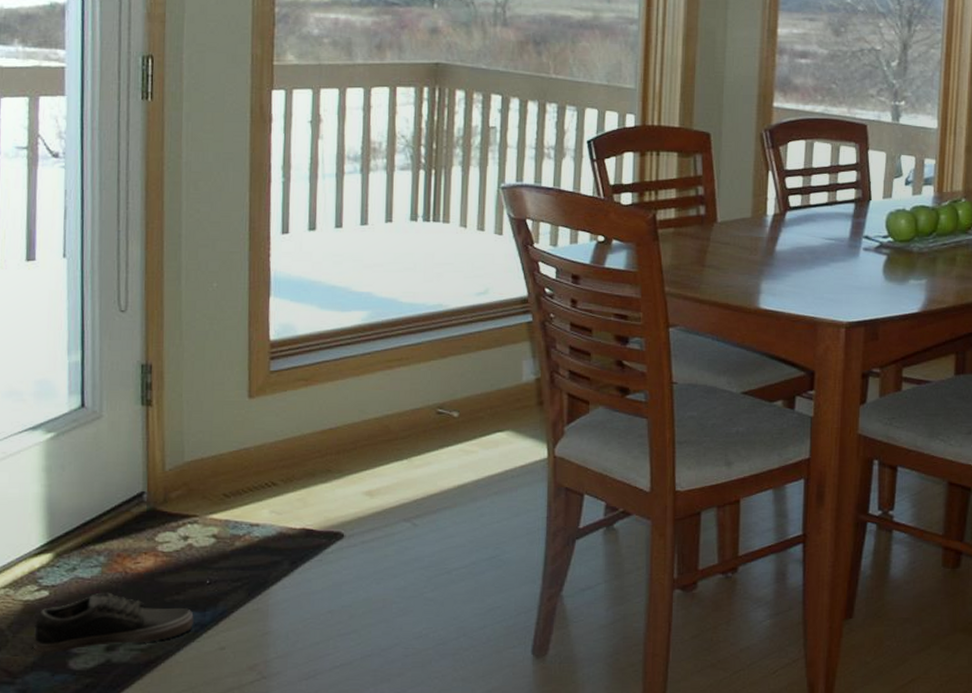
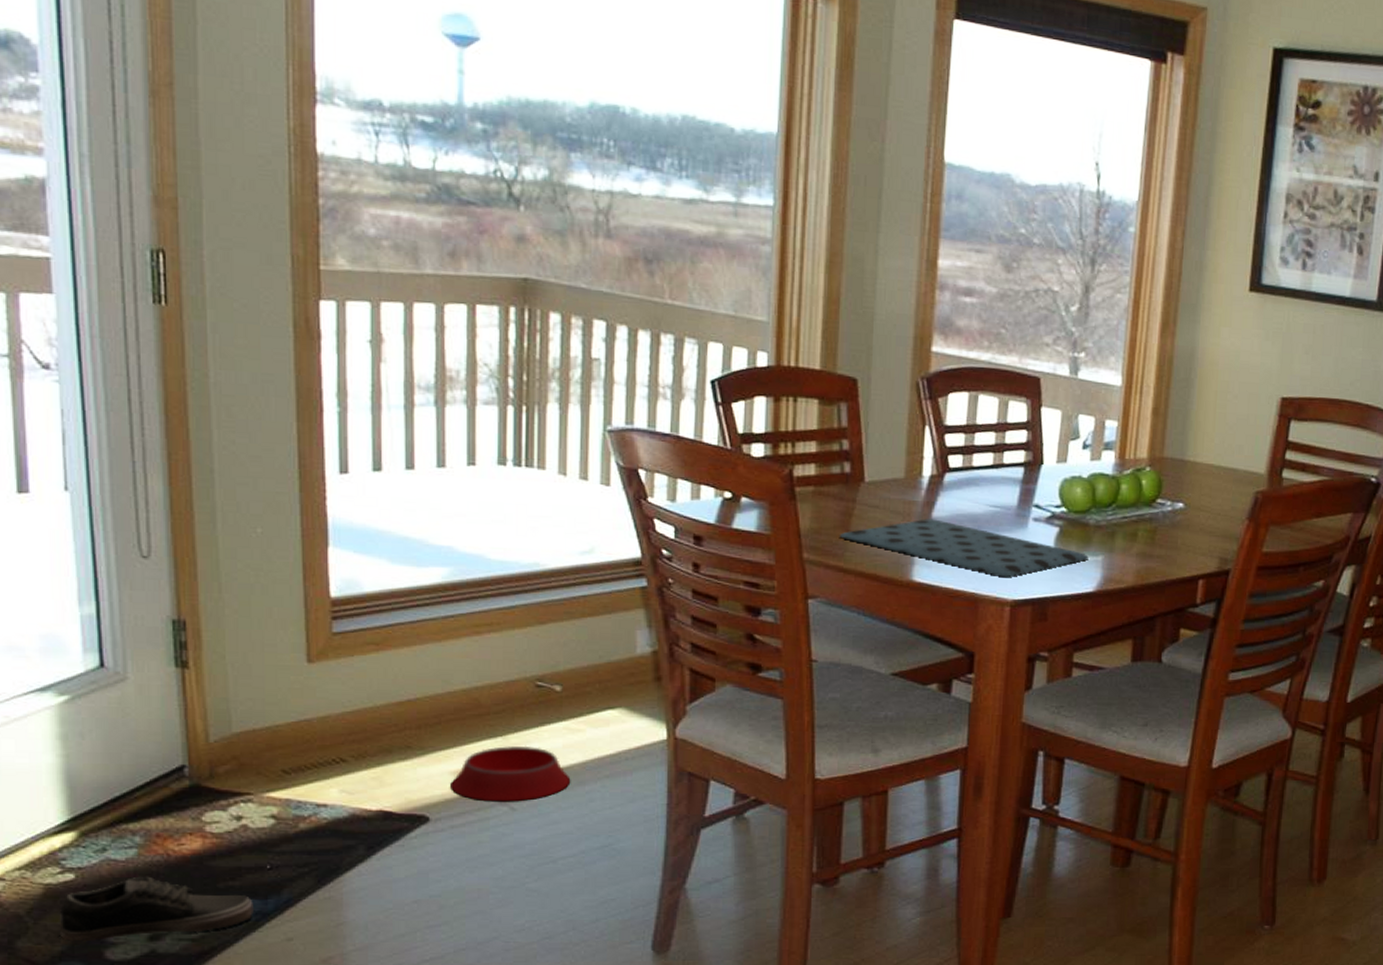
pet bowl: none [361,466,465,519] -> present [449,745,571,802]
placemat: none [695,252,914,301] -> present [839,519,1089,577]

